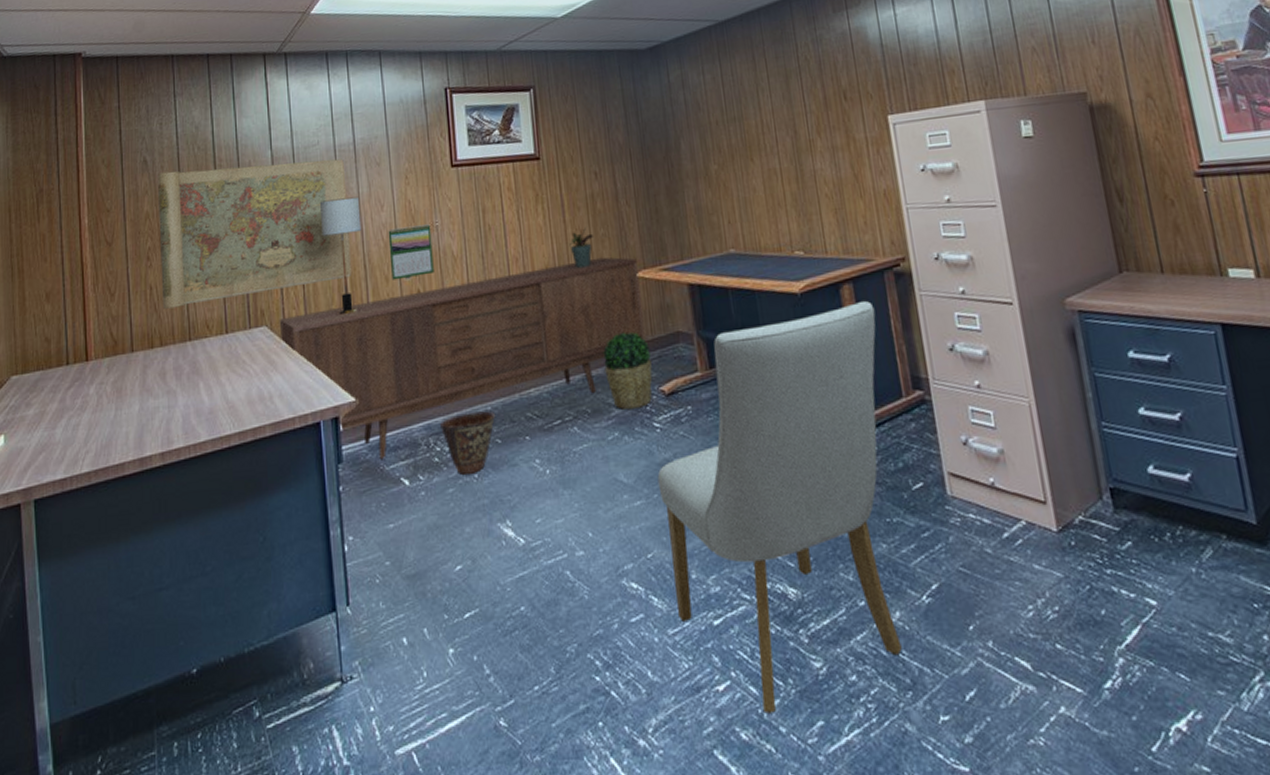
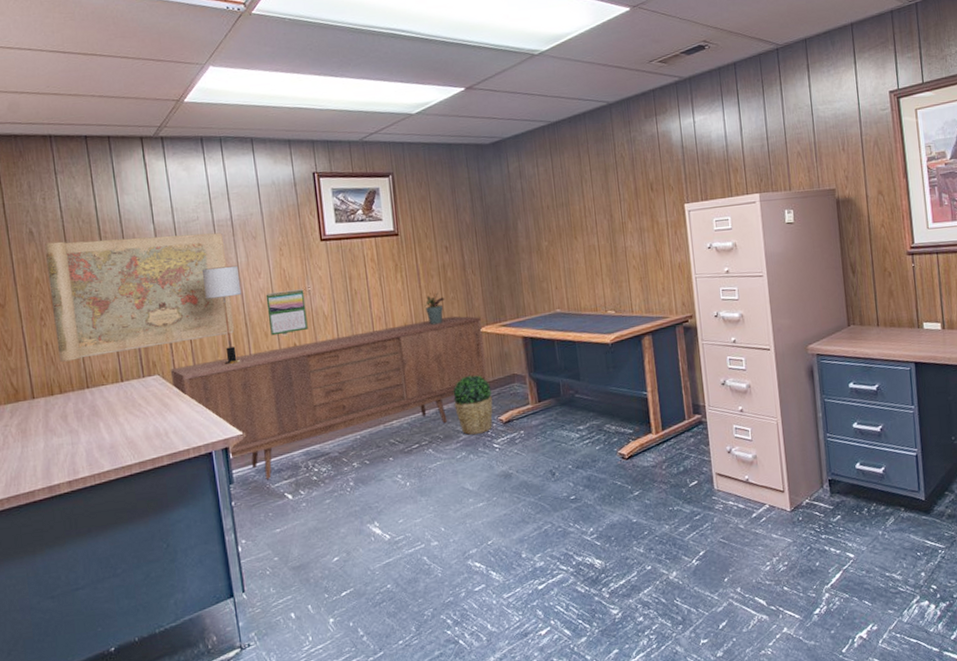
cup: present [440,411,495,475] -> none [317,439,364,489]
chair: present [657,301,902,714] -> none [496,349,676,648]

